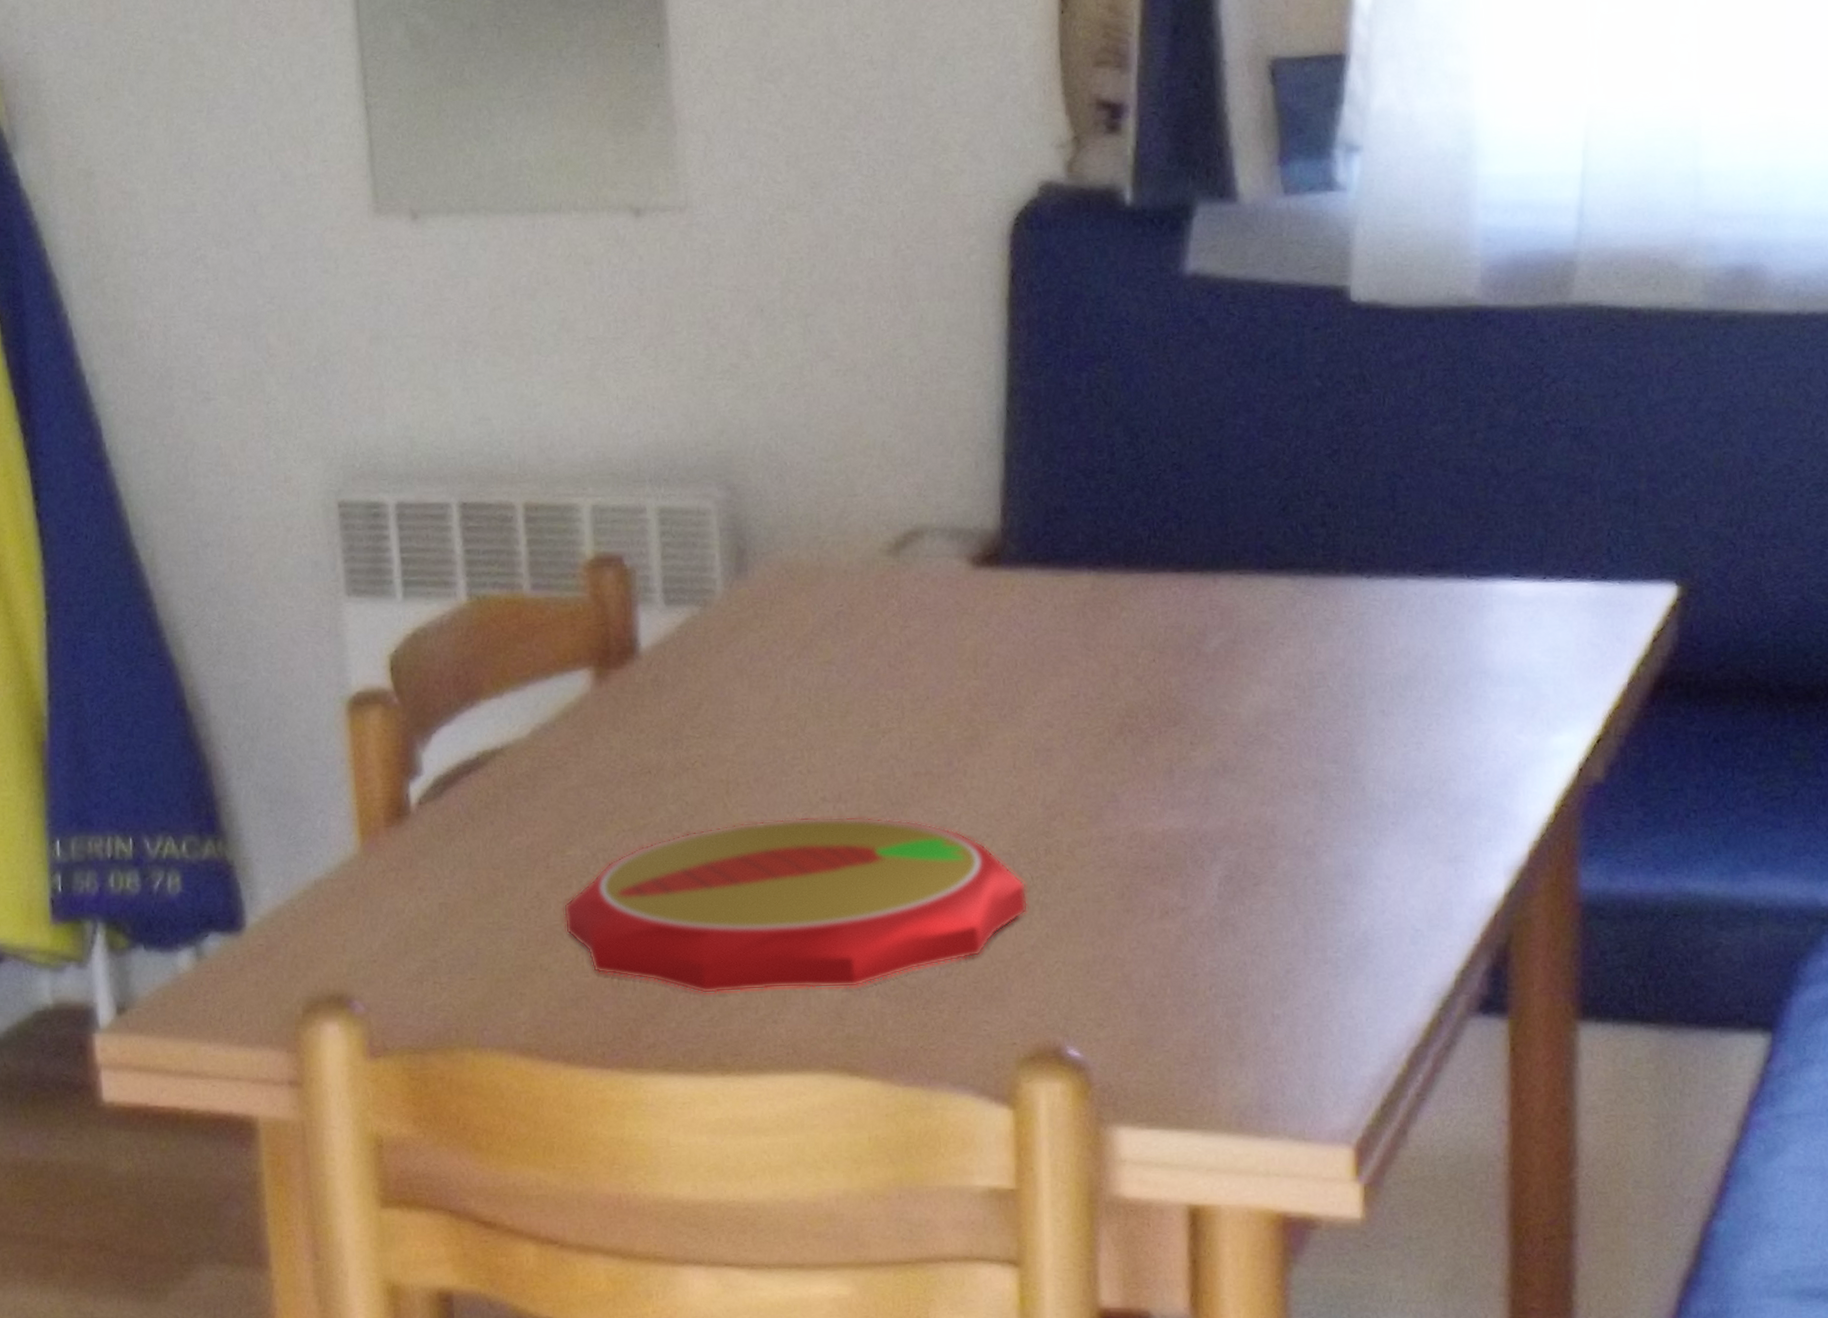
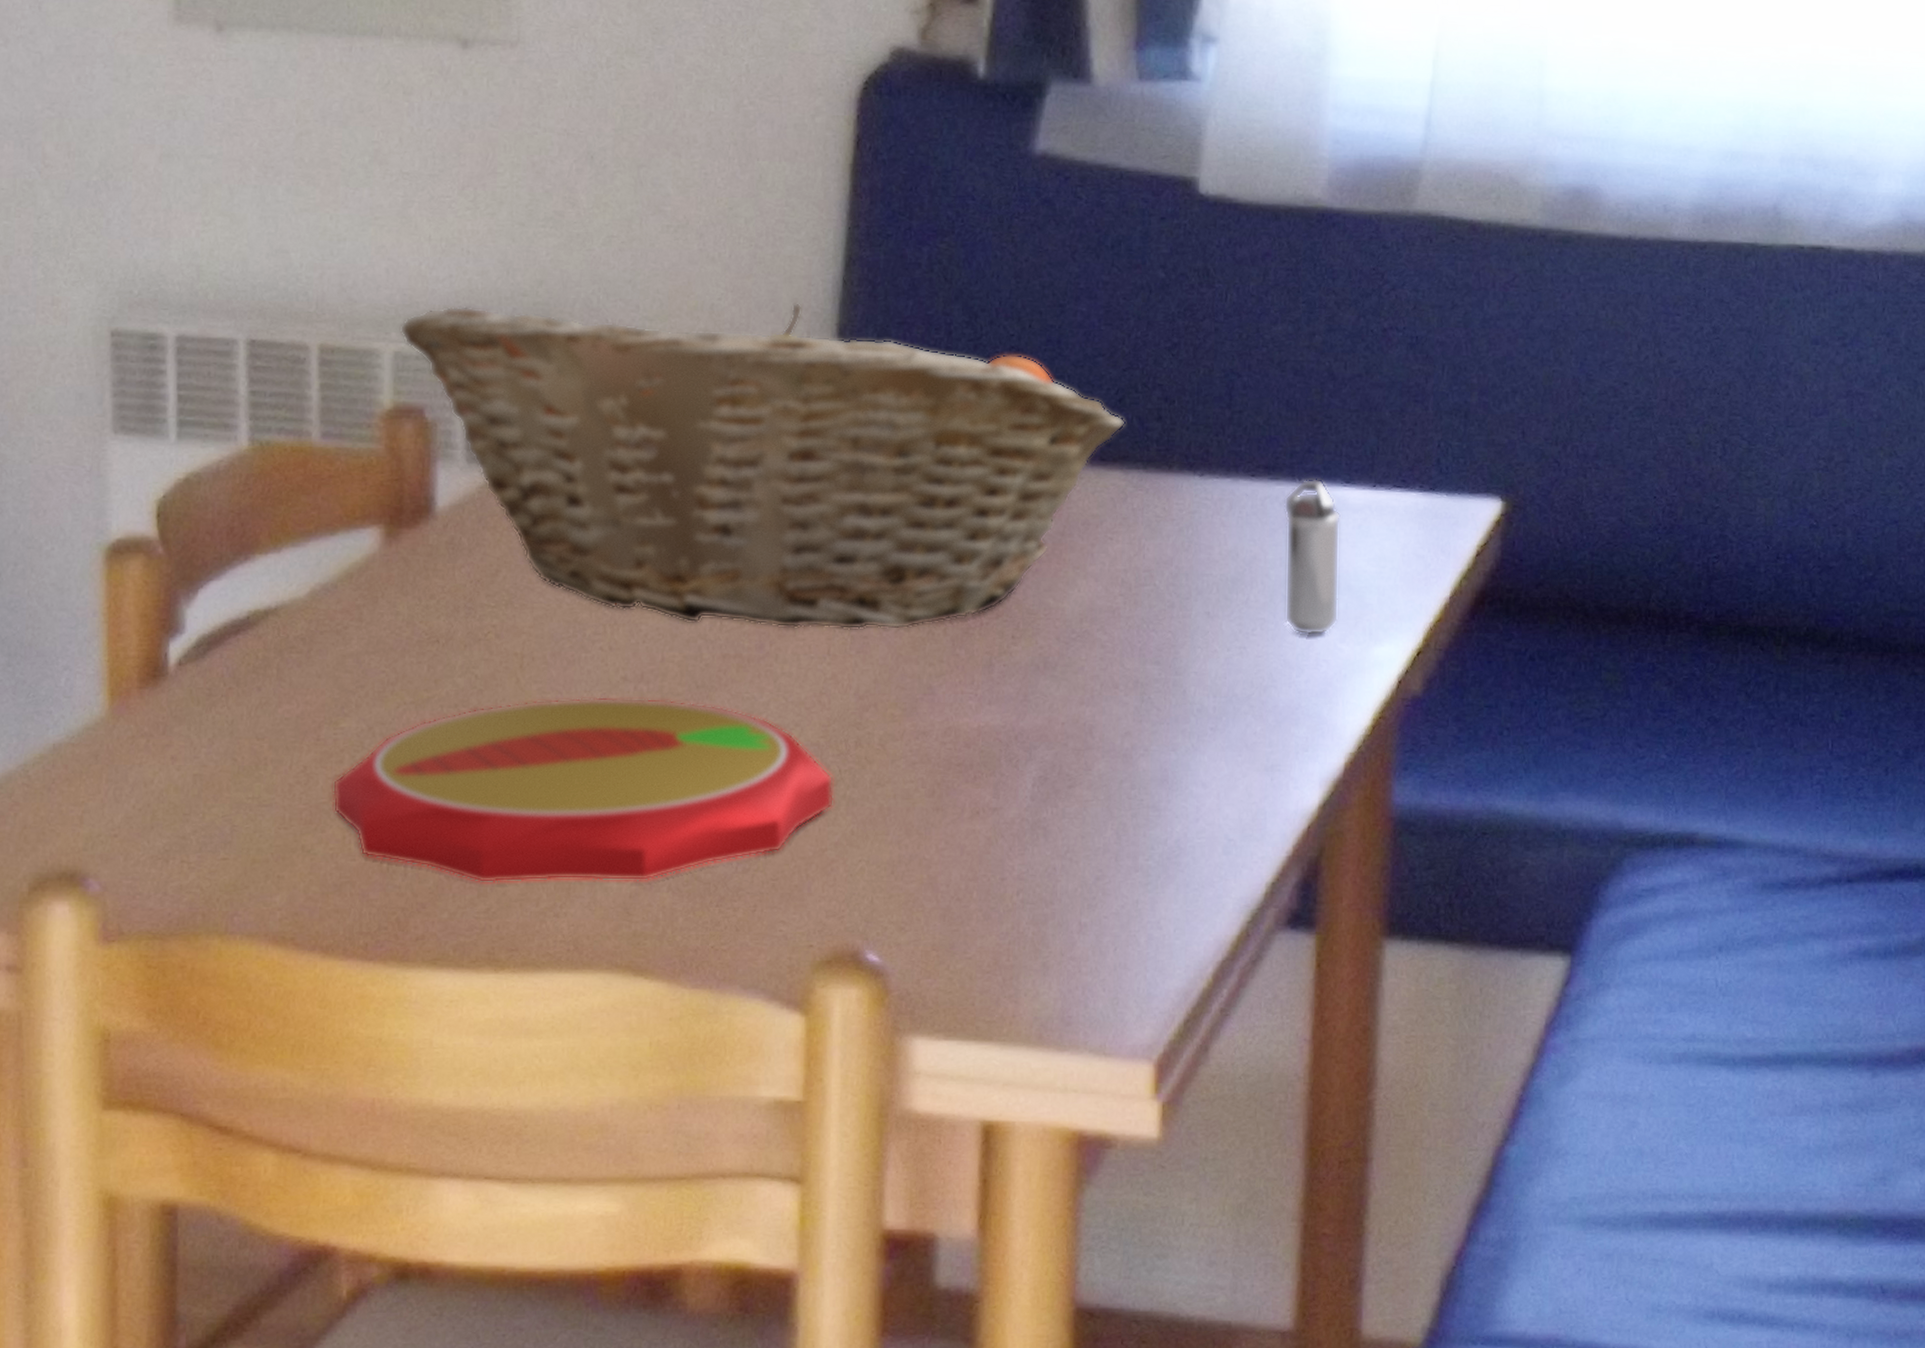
fruit basket: none [595,435,1290,745] -> present [399,303,1125,630]
shaker: none [1453,574,1515,728] -> present [1284,479,1342,635]

